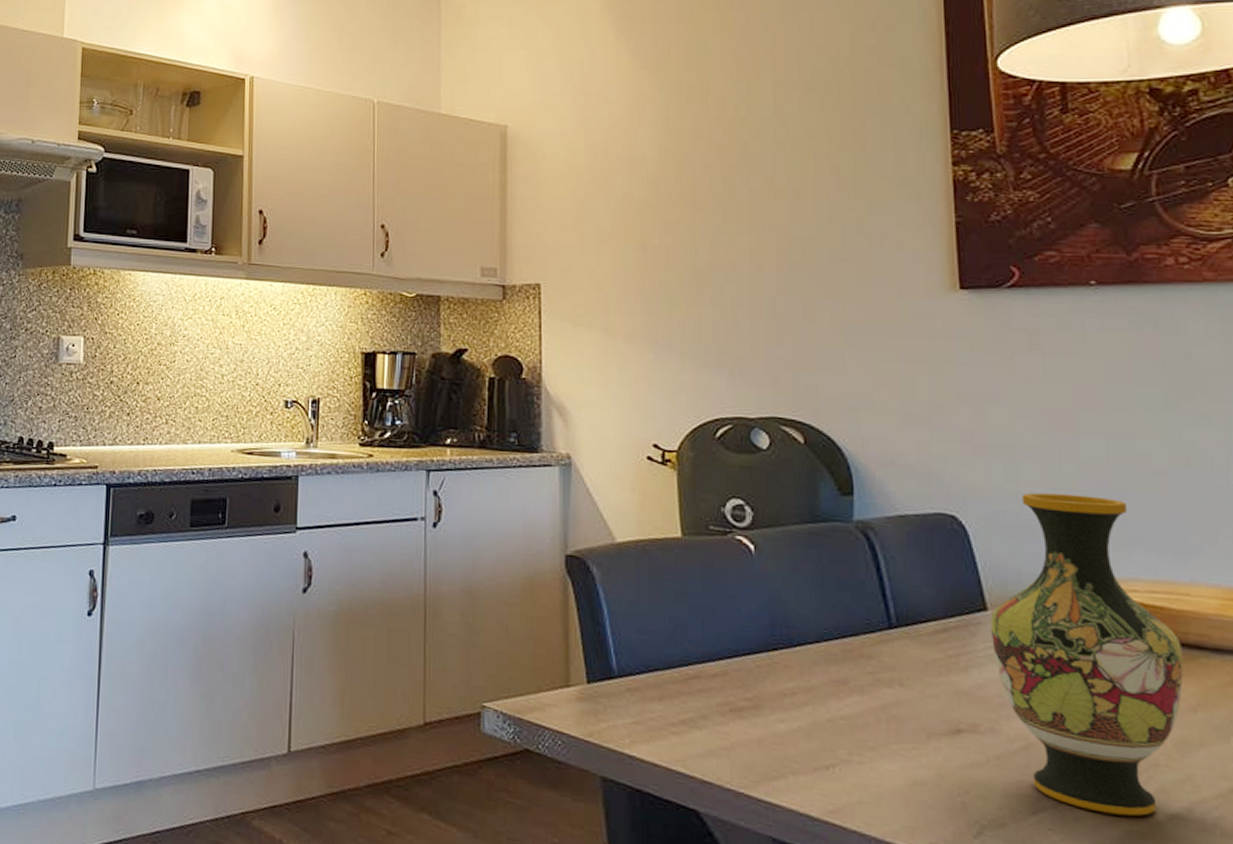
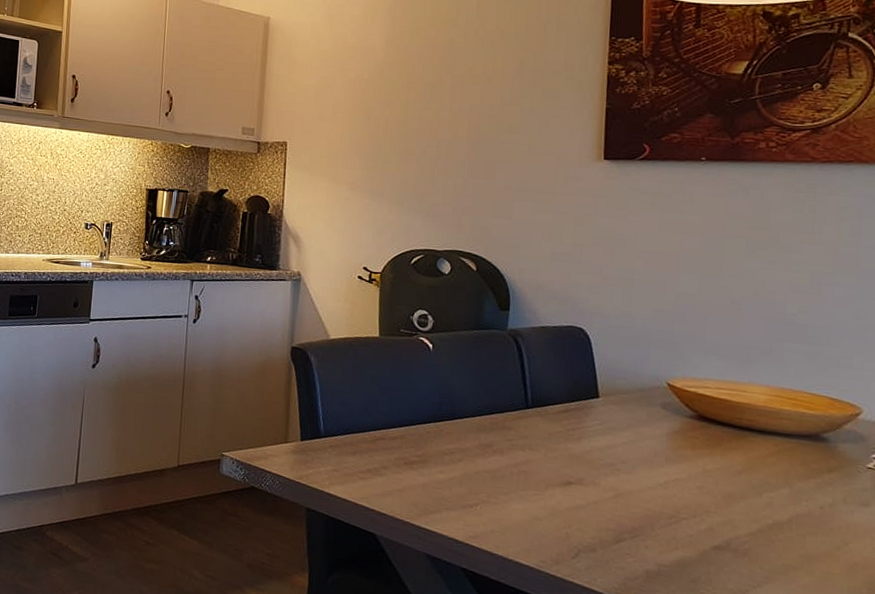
vase: present [991,492,1183,817] -> none [600,313,736,547]

